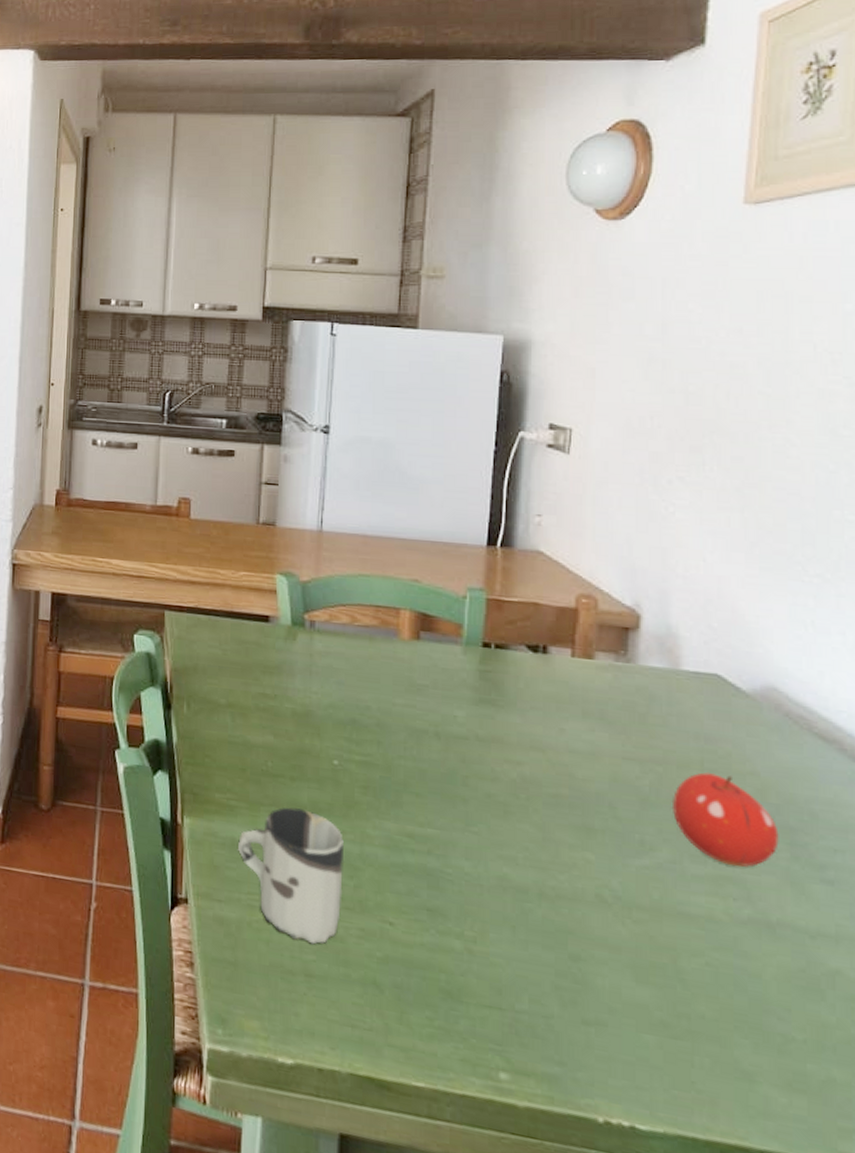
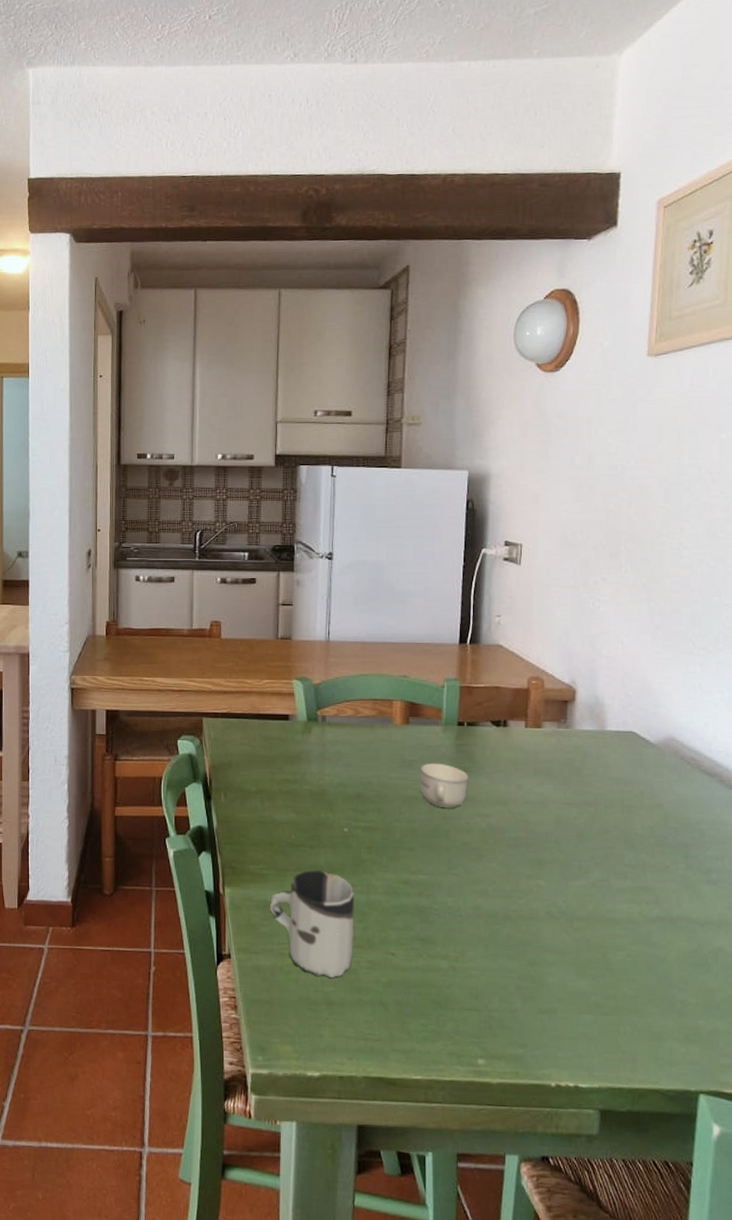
cup: none [432,690,496,750] -> present [420,763,469,809]
fruit: present [671,772,779,867] -> none [601,809,678,879]

